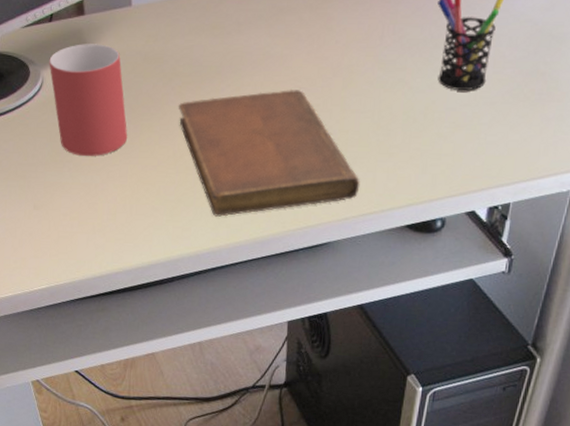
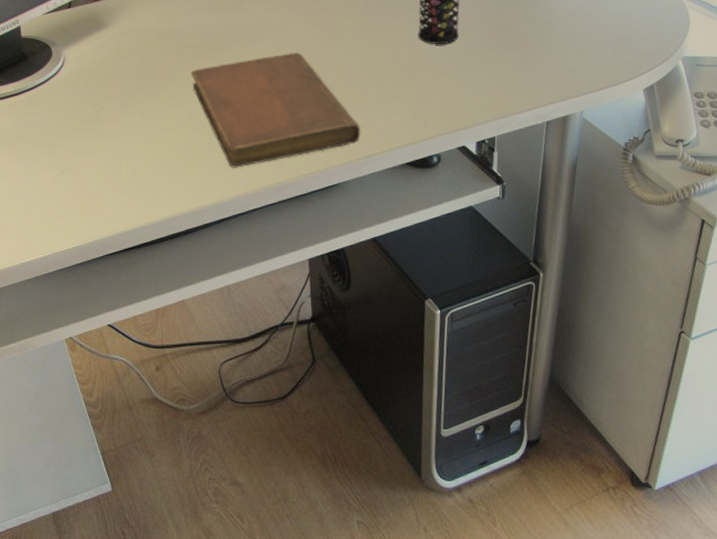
mug: present [49,44,128,156] -> none [69,24,146,123]

